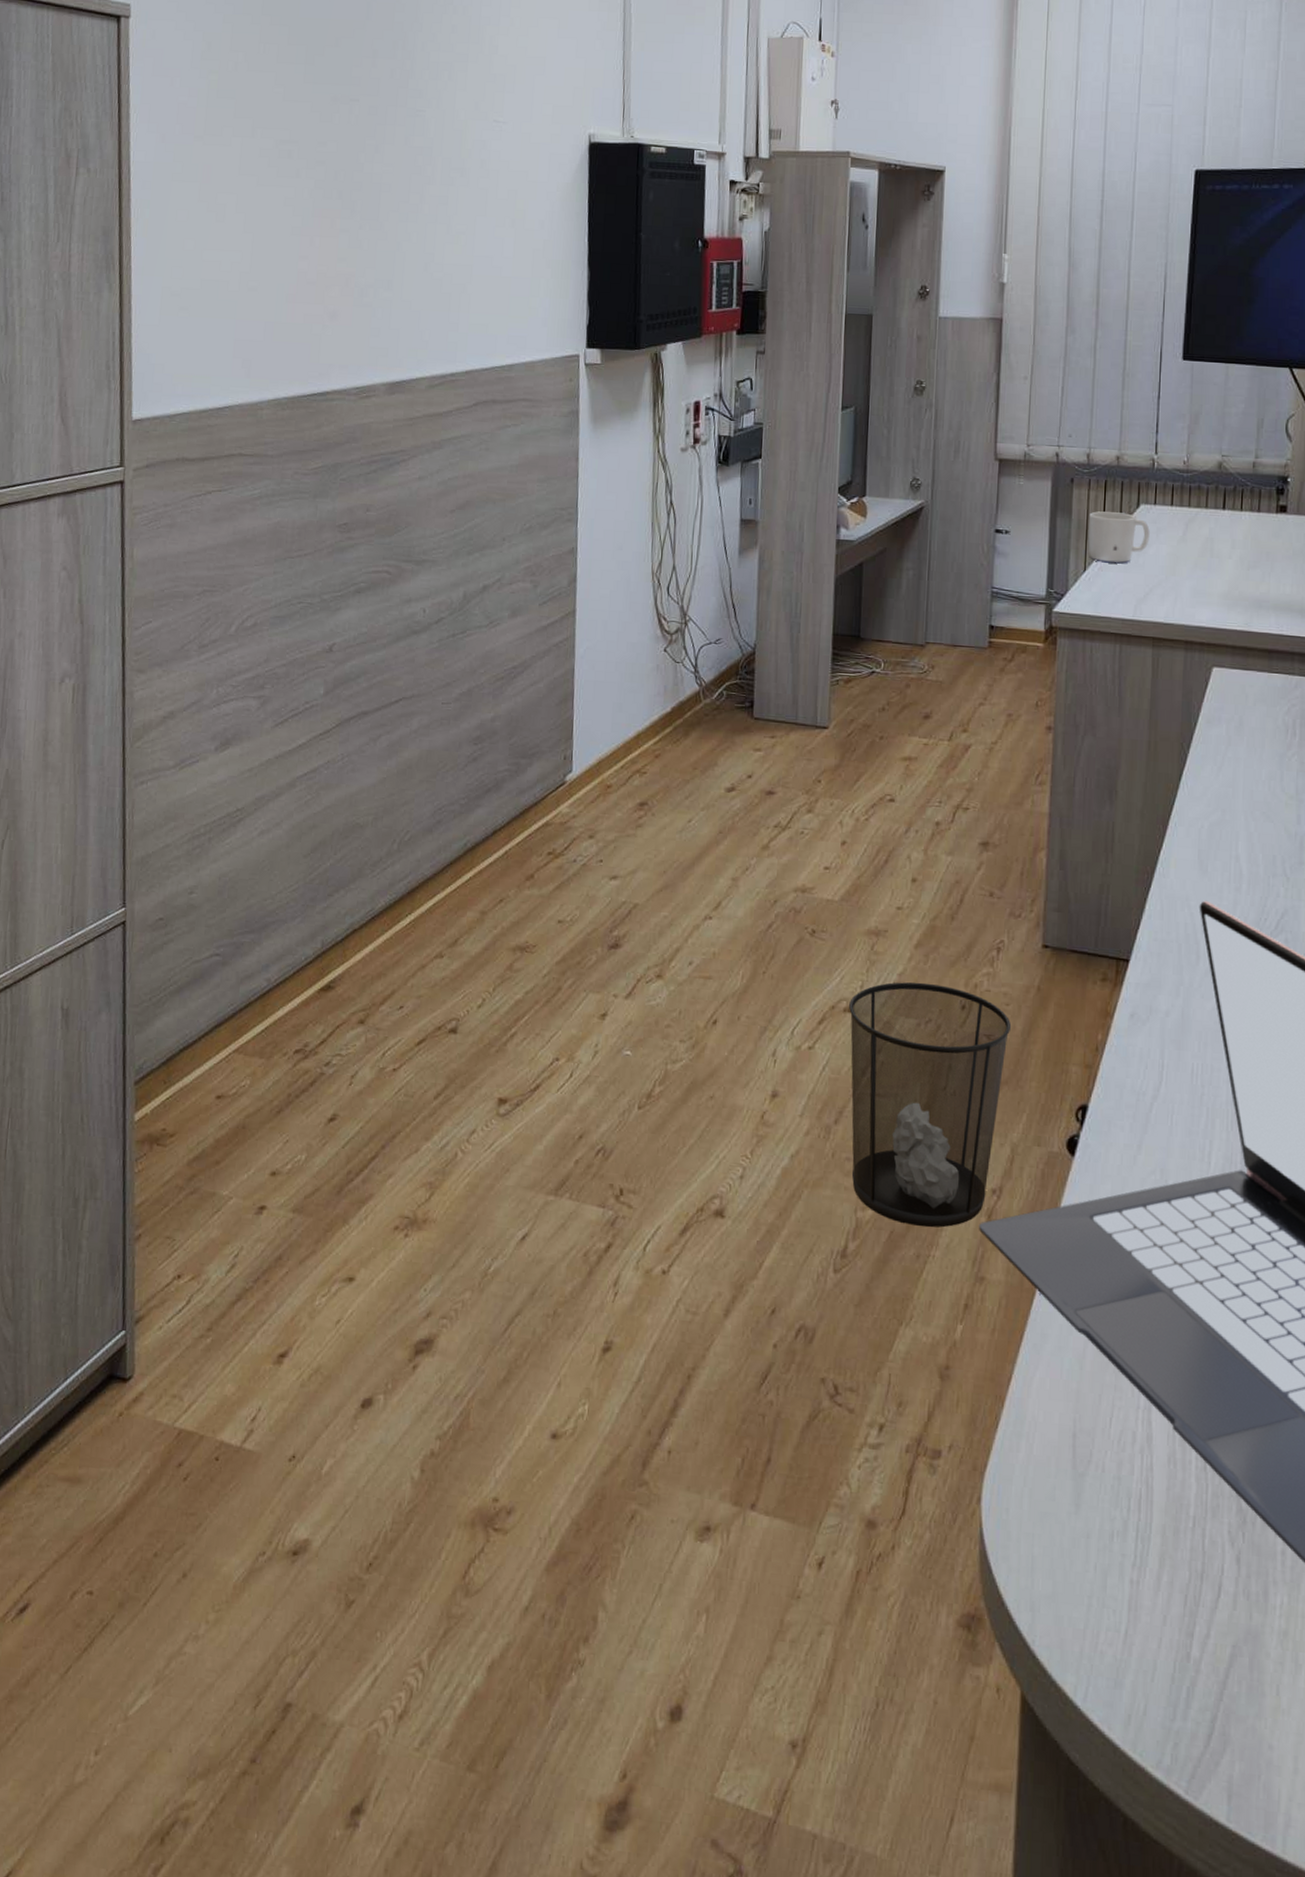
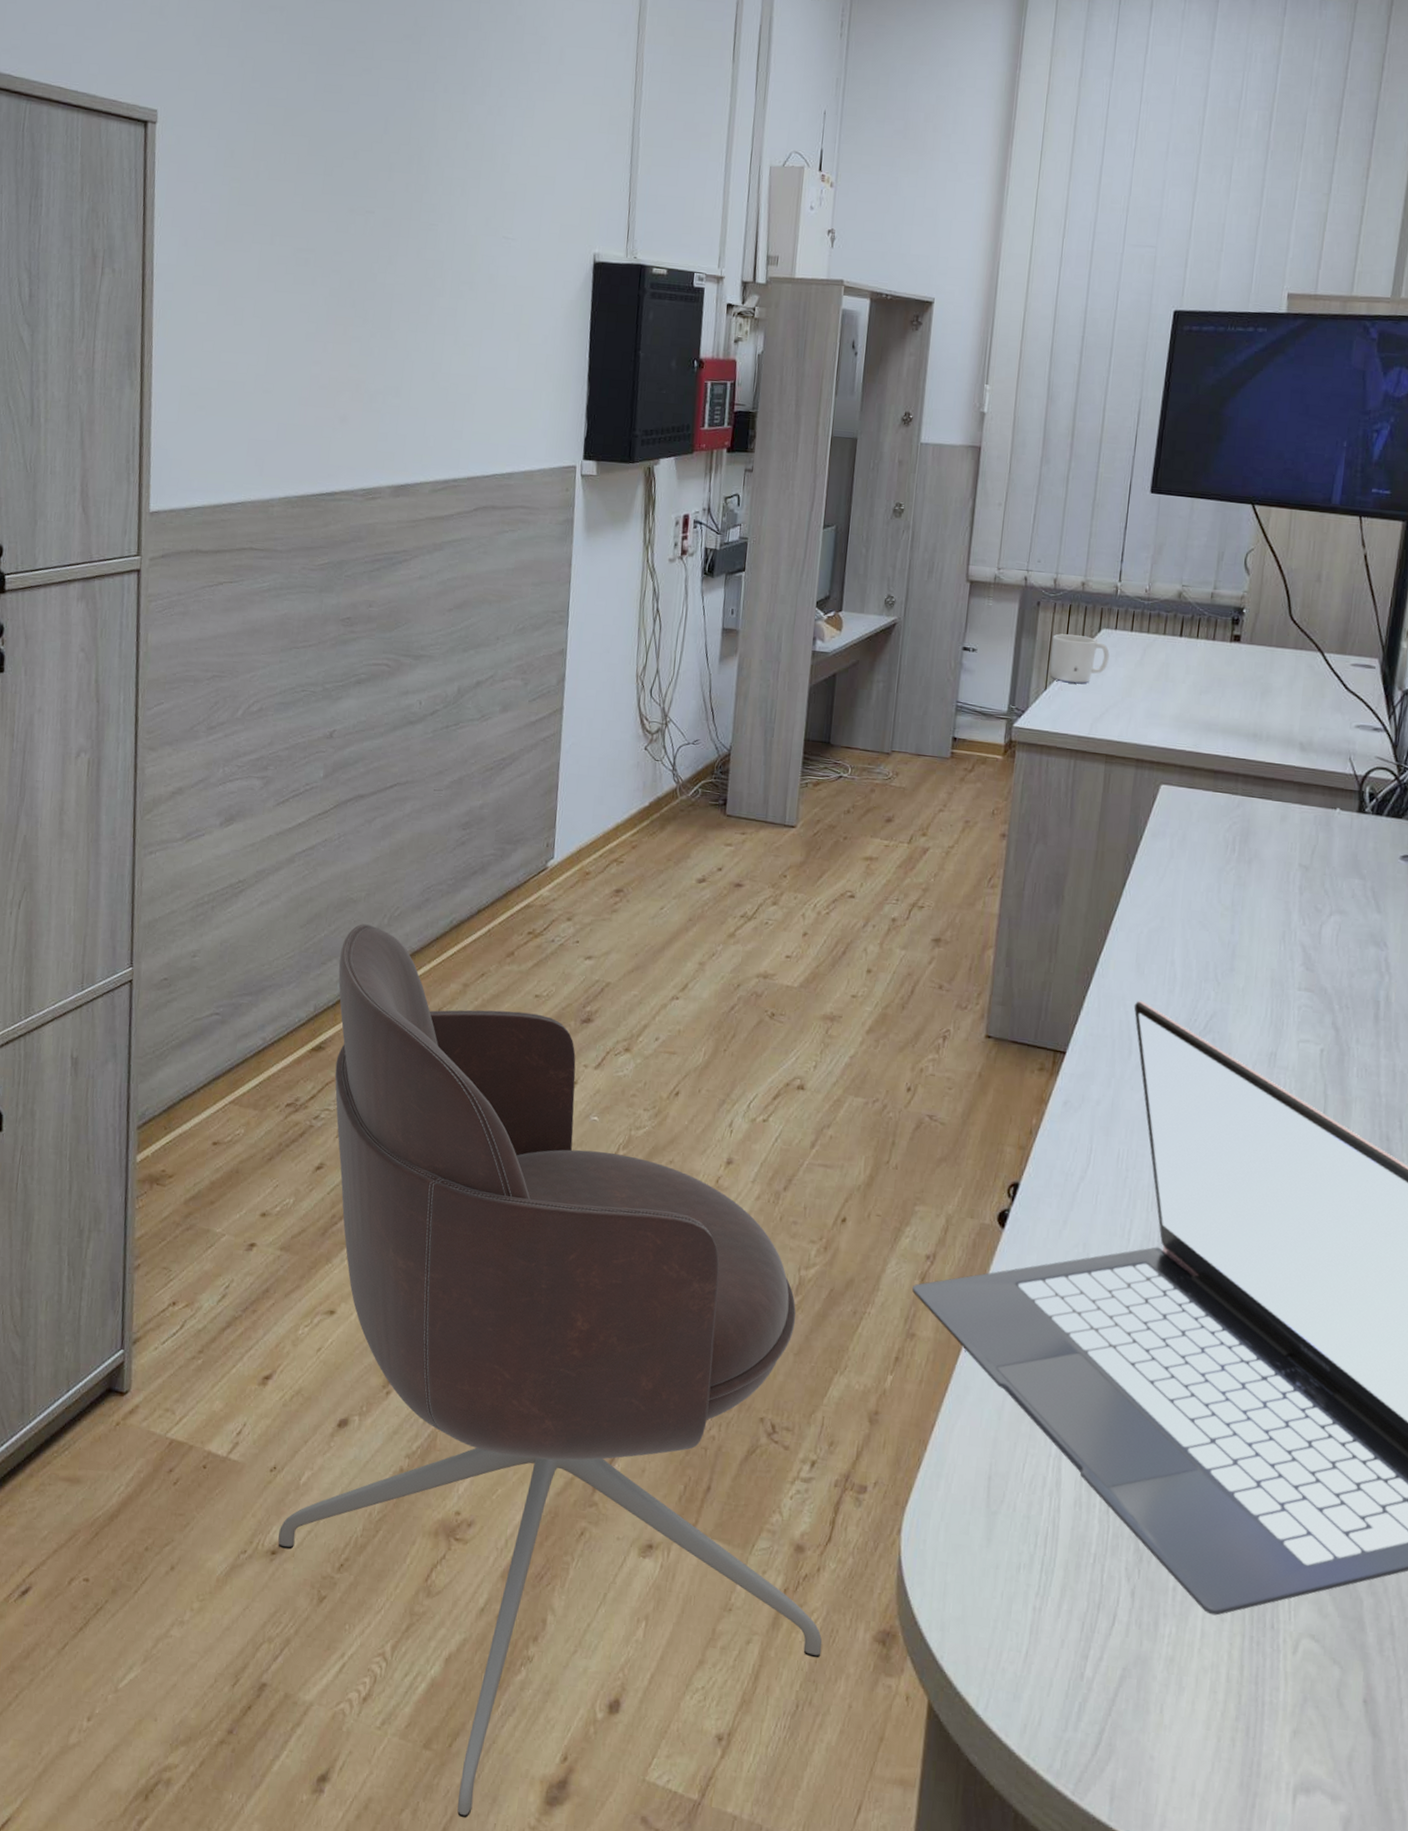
office chair: none [299,850,902,1850] -> present [278,924,823,1819]
waste bin: present [849,982,1012,1228] -> none [797,1064,953,1288]

